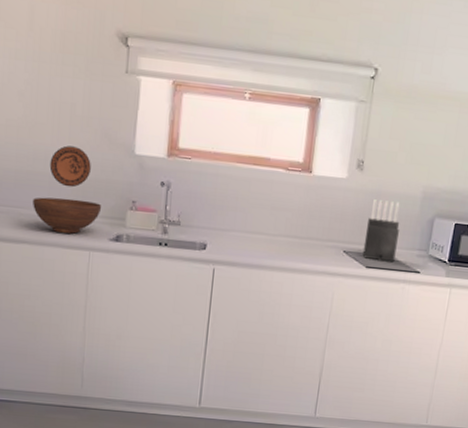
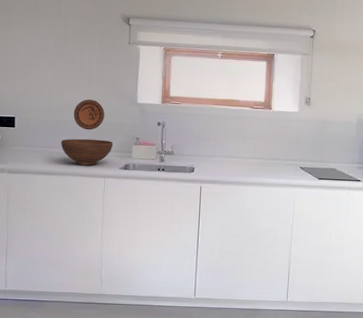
knife block: present [362,199,400,263] -> none [315,127,342,174]

